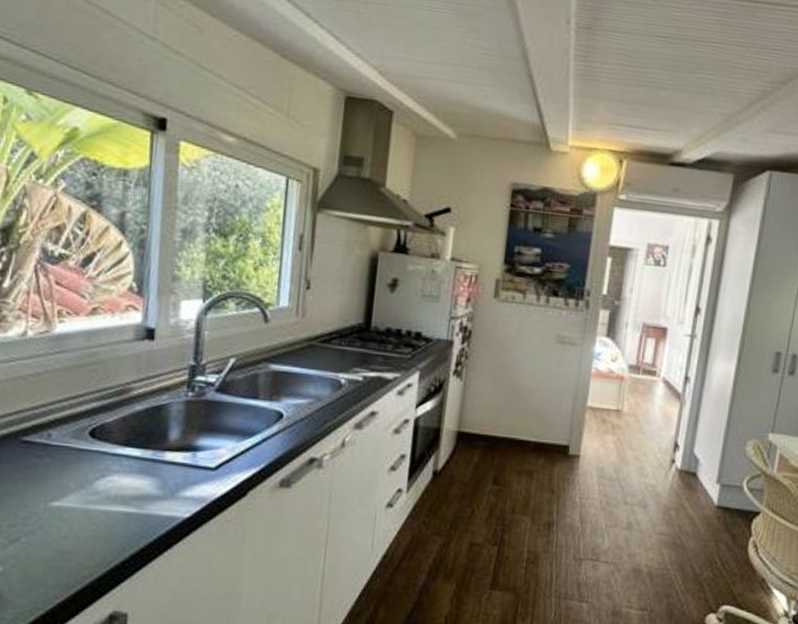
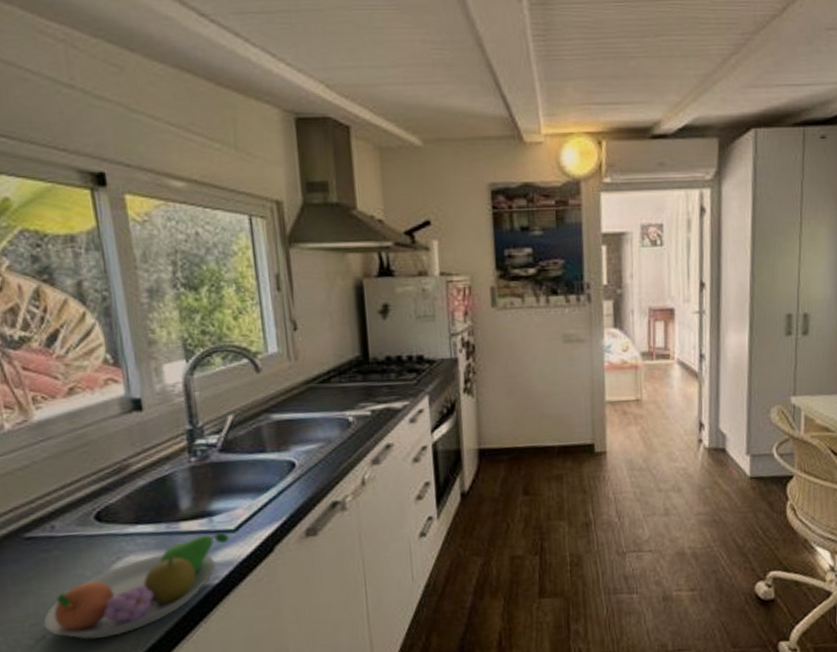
fruit bowl: none [20,467,208,551] -> present [43,533,229,640]

